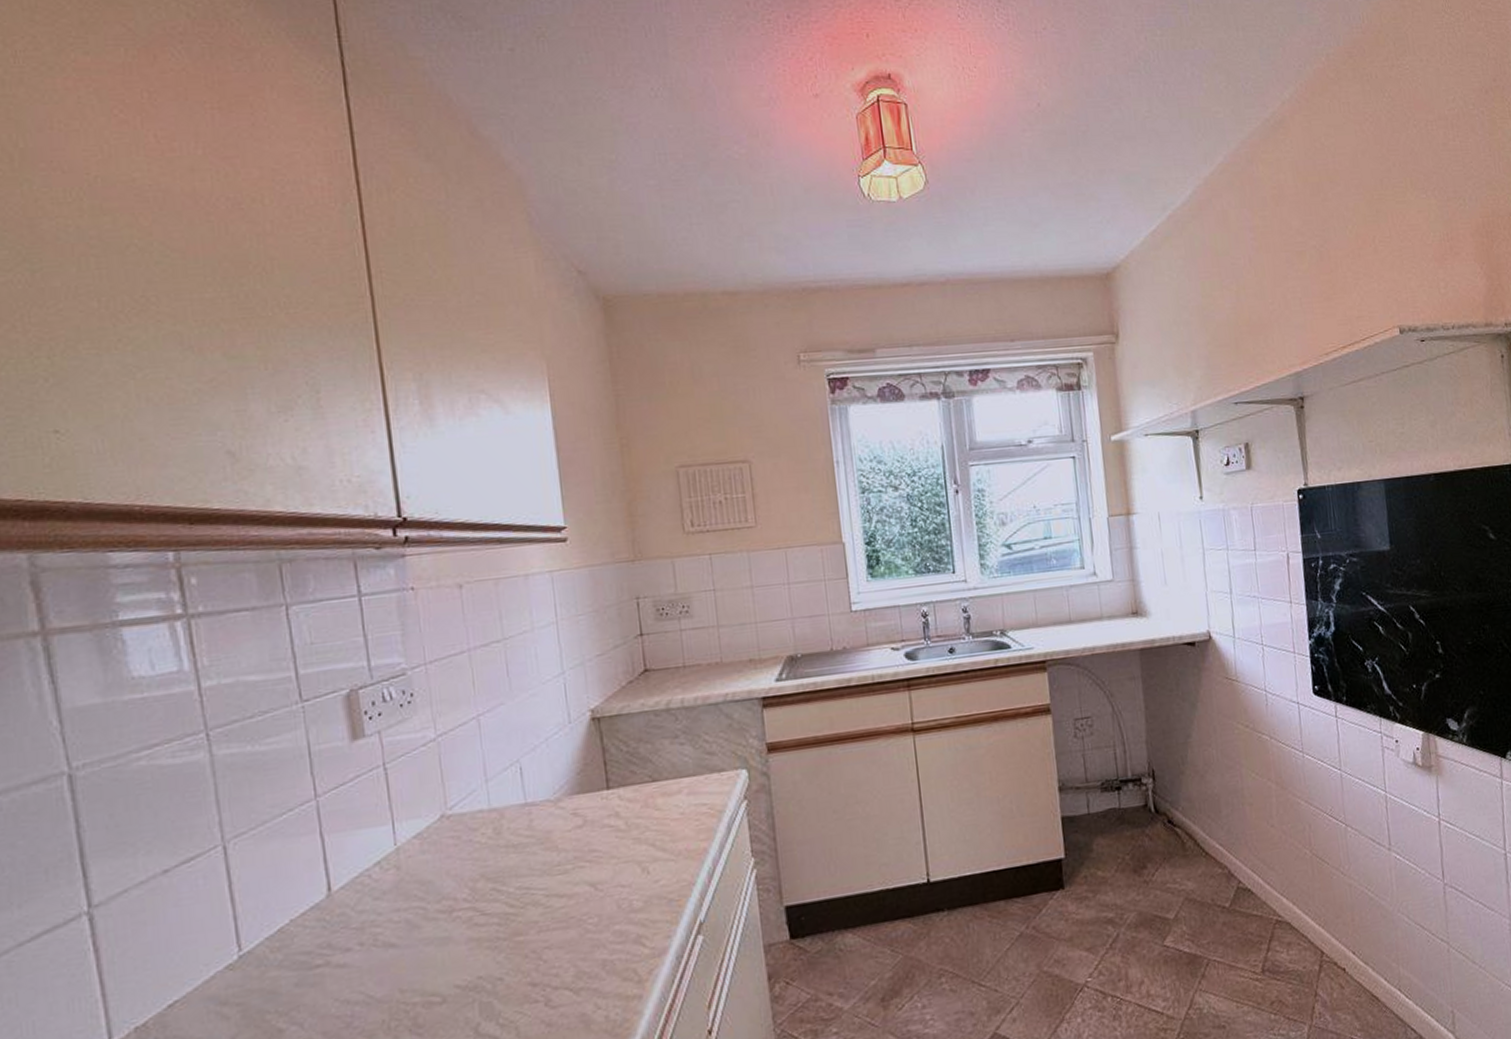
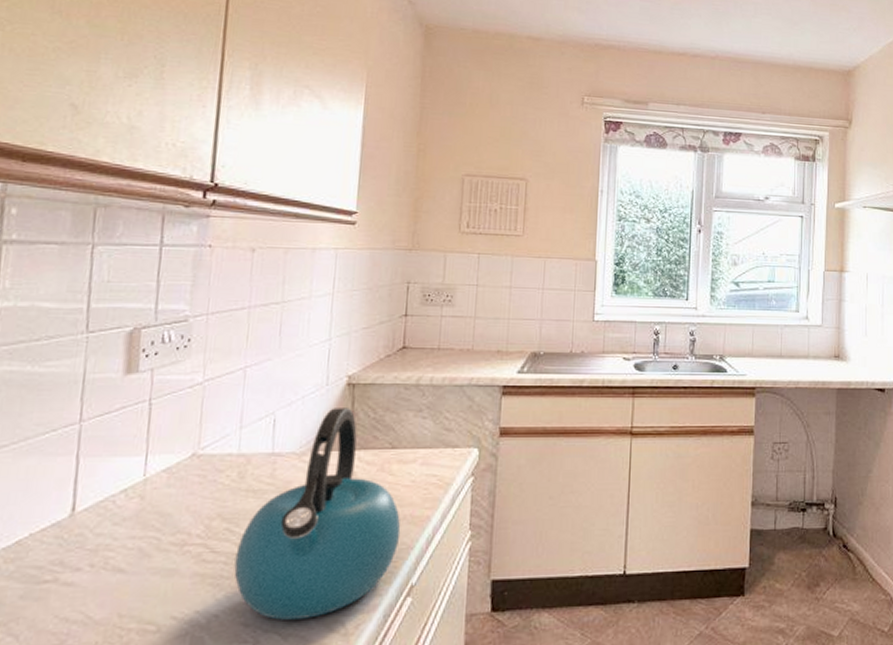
kettle: none [508,744,679,976] -> present [234,408,401,620]

